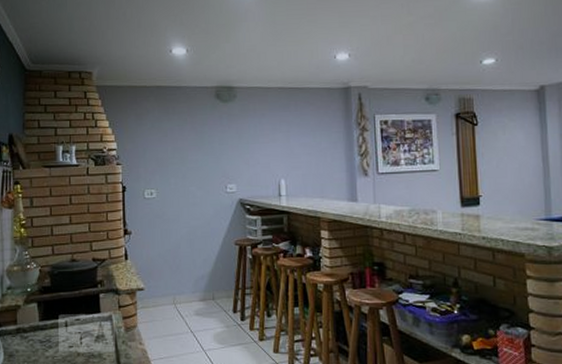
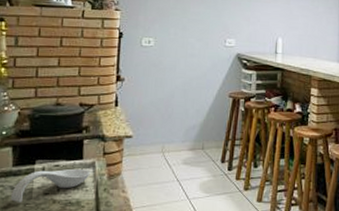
spoon rest: none [39,322,109,356] -> present [10,168,91,203]

